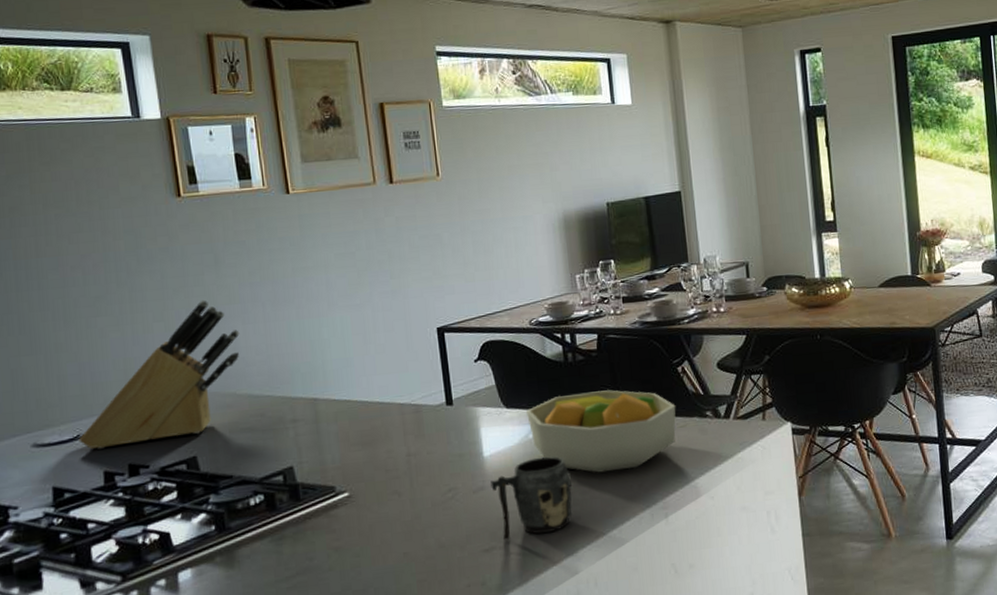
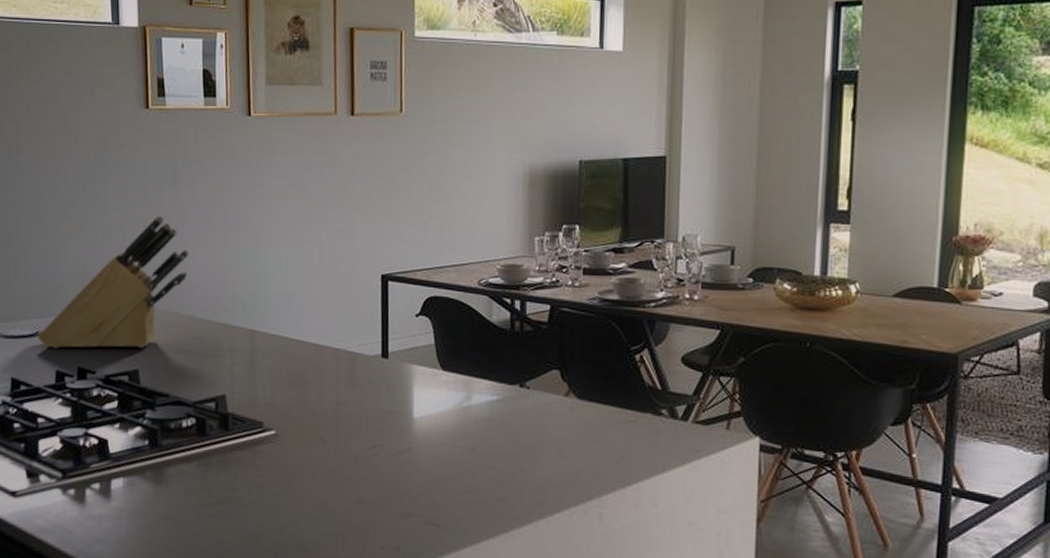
mug: present [490,456,573,541] -> none [417,428,502,510]
fruit bowl: present [526,390,676,473] -> none [463,366,628,457]

